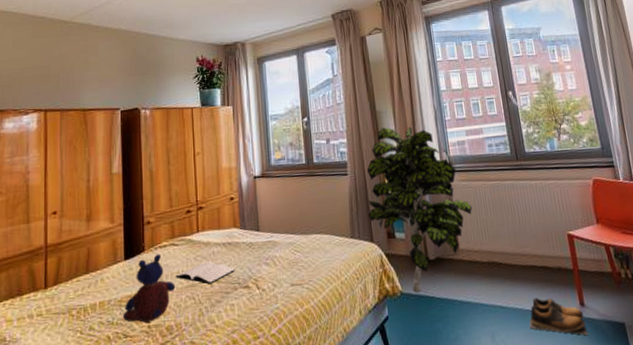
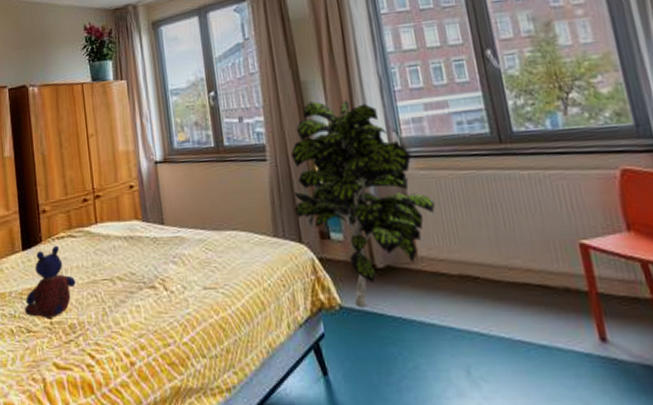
book: present [175,261,235,284] -> none [75,256,139,282]
shoes: present [529,297,588,336] -> none [521,325,613,382]

